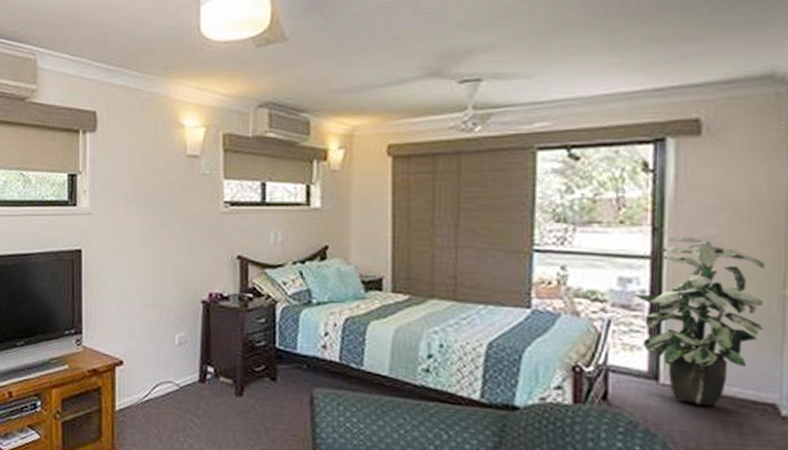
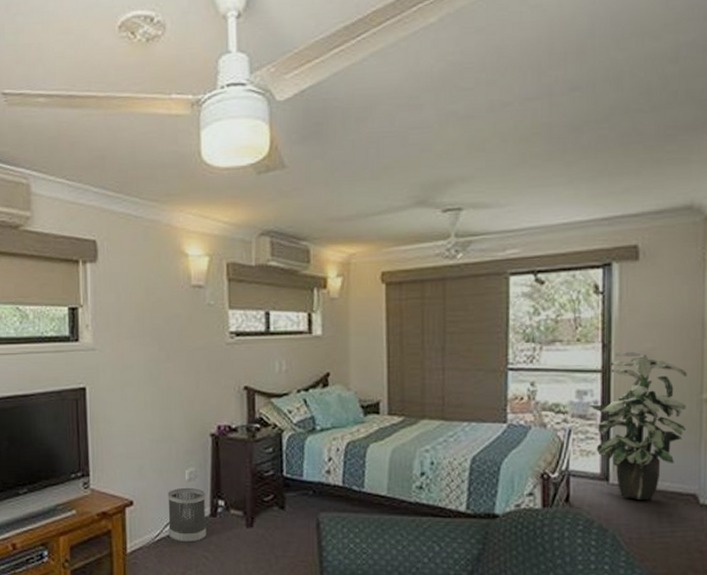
wastebasket: none [157,351,195,407] -> present [168,487,207,543]

